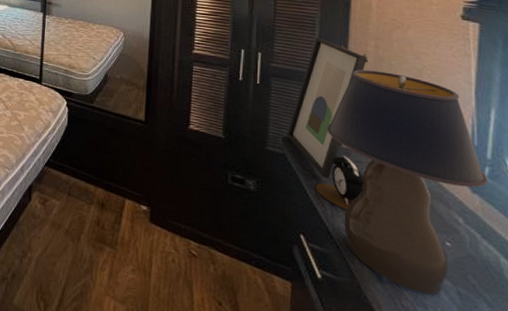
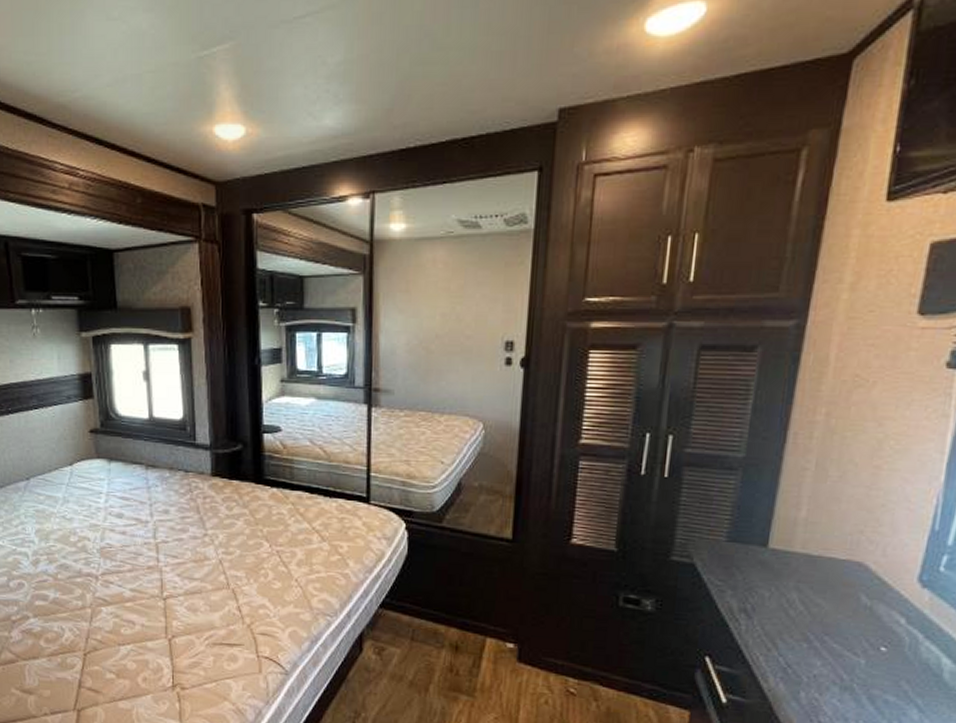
picture frame: present [287,37,369,180] -> none [699,408,816,589]
alarm clock: present [315,155,364,210] -> none [729,558,792,622]
table lamp: present [326,69,489,295] -> none [750,446,945,708]

